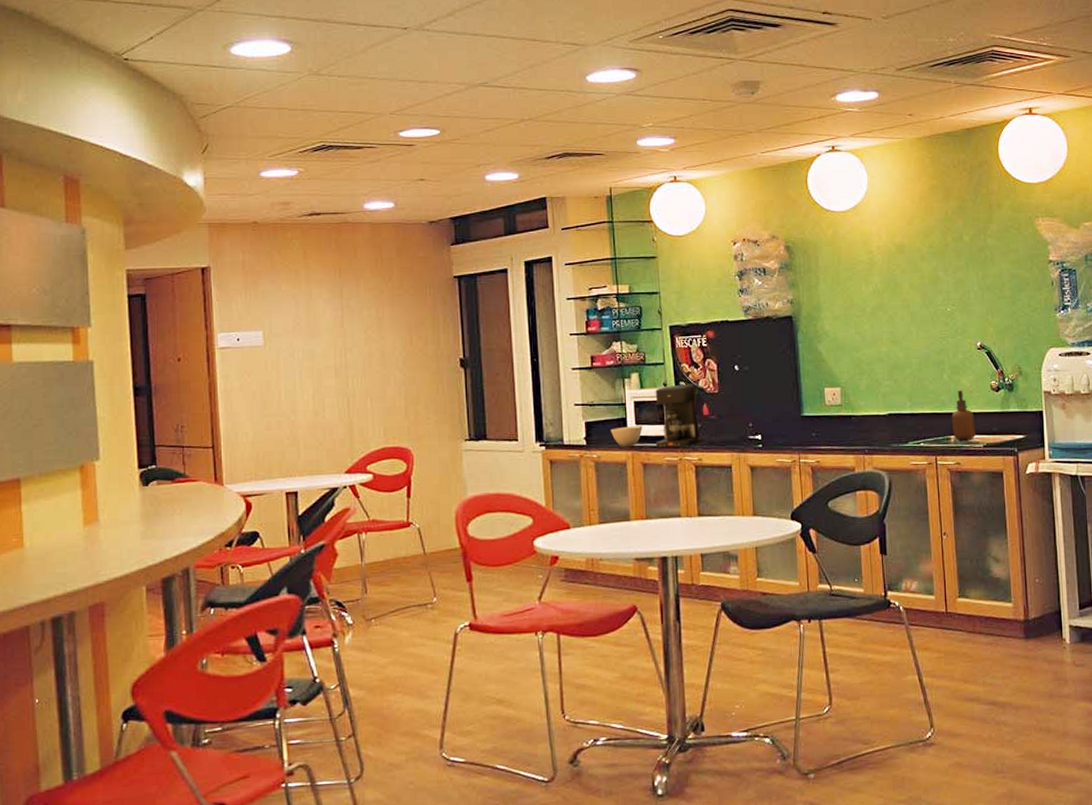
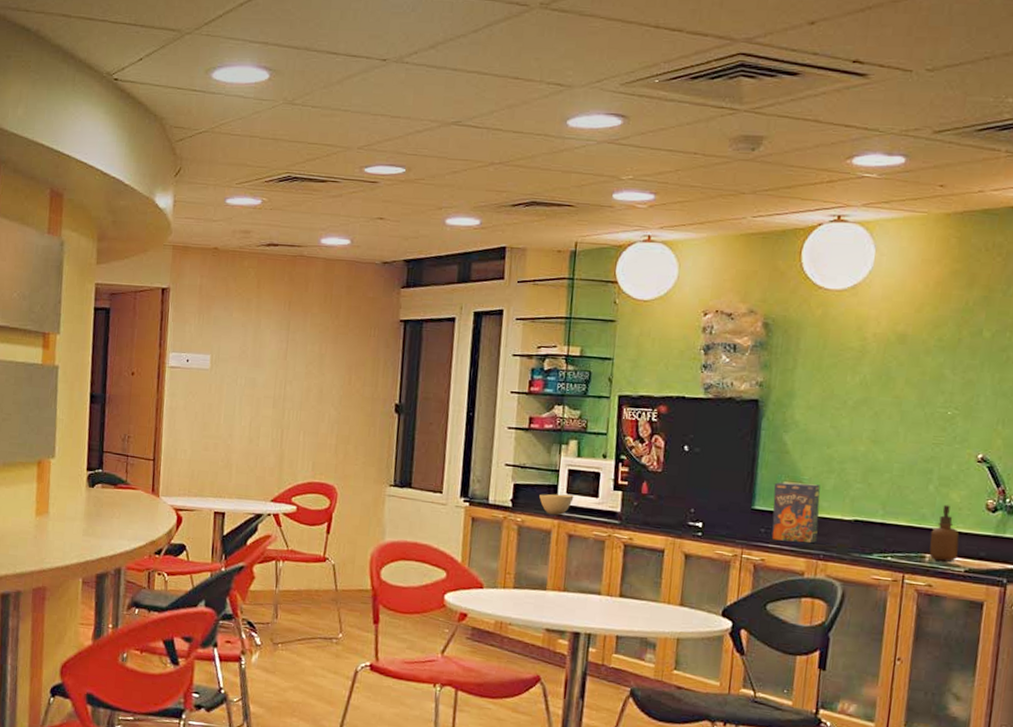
coffee maker: present [655,383,704,450] -> none [585,457,640,525]
cereal box: none [817,386,861,442] -> present [771,482,821,543]

